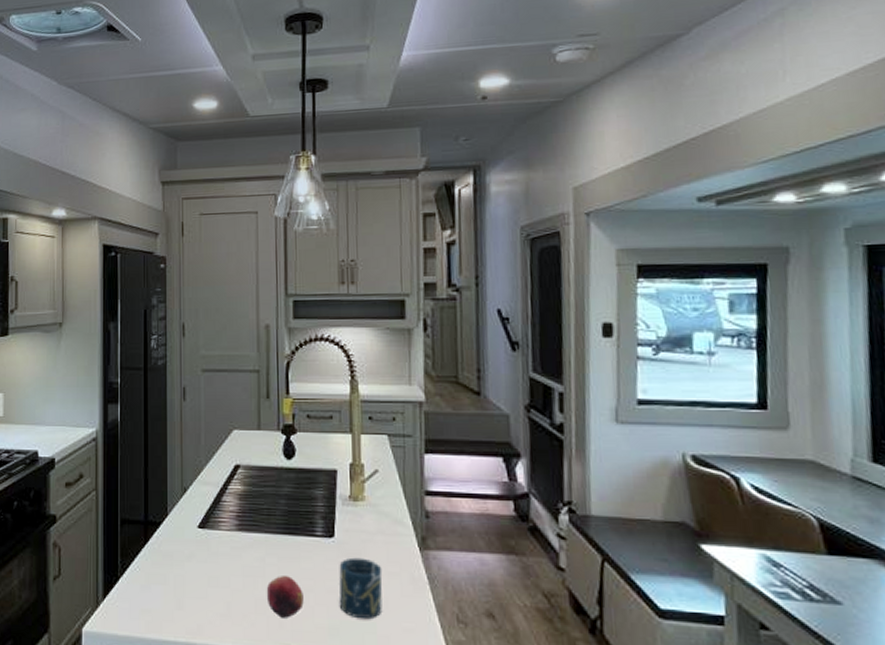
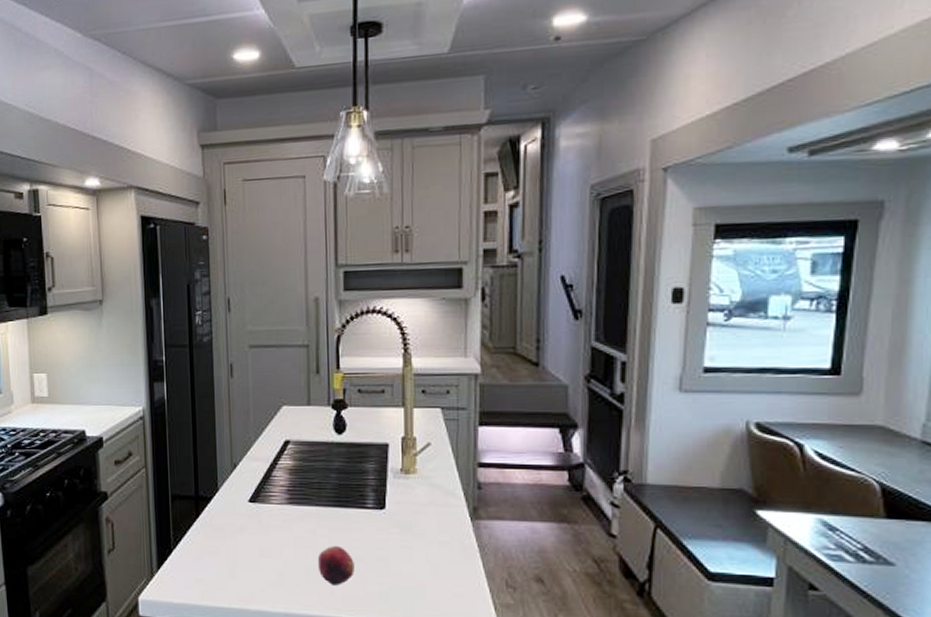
cup: present [339,557,383,620] -> none [389,528,433,586]

